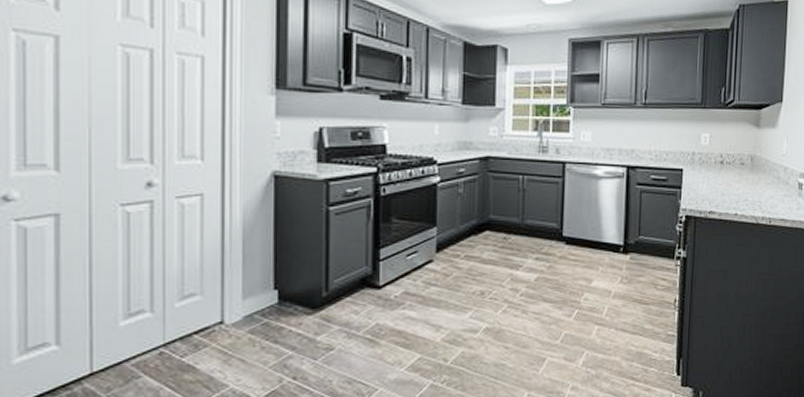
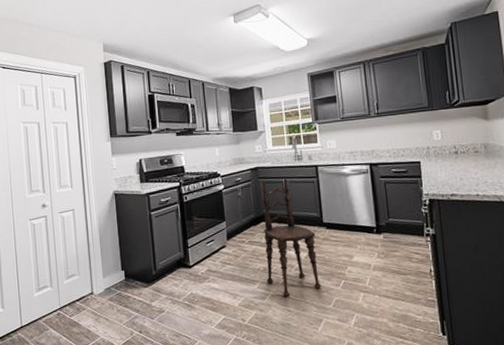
dining chair: none [482,174,552,330] -> present [261,178,322,297]

